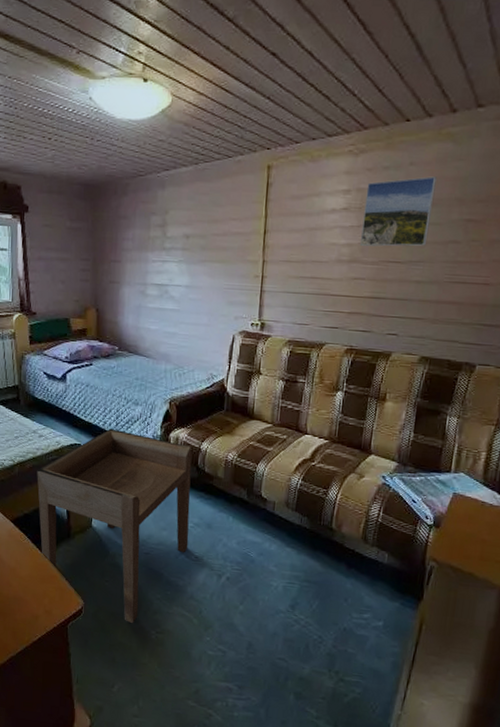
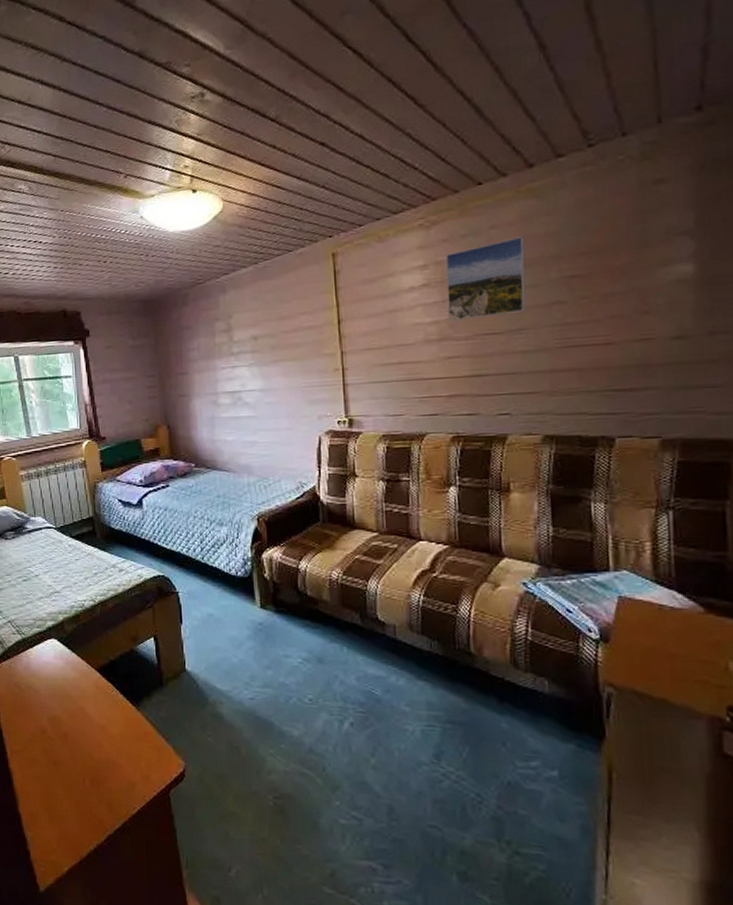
side table: present [37,428,192,624] -> none [120,554,299,788]

